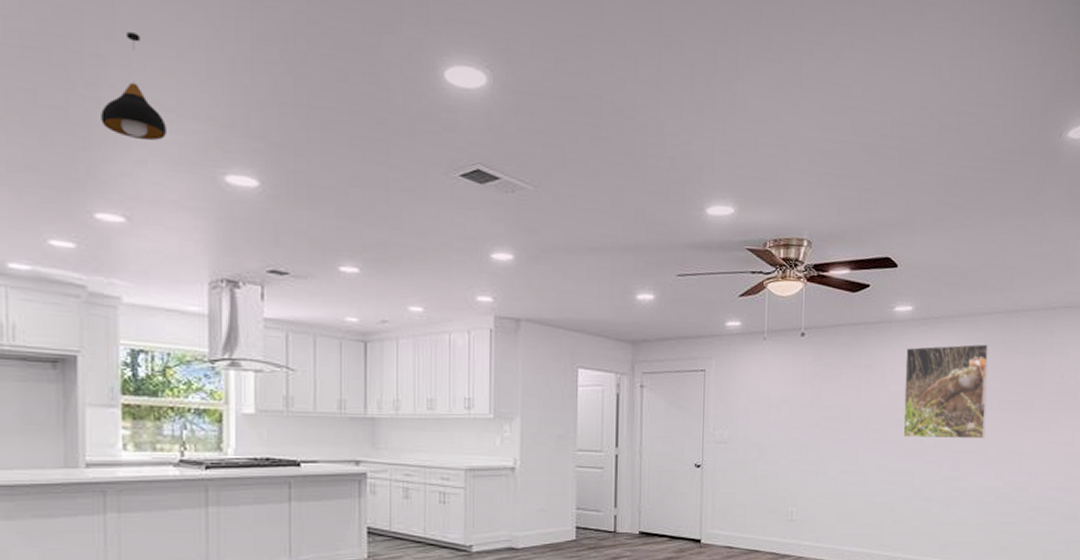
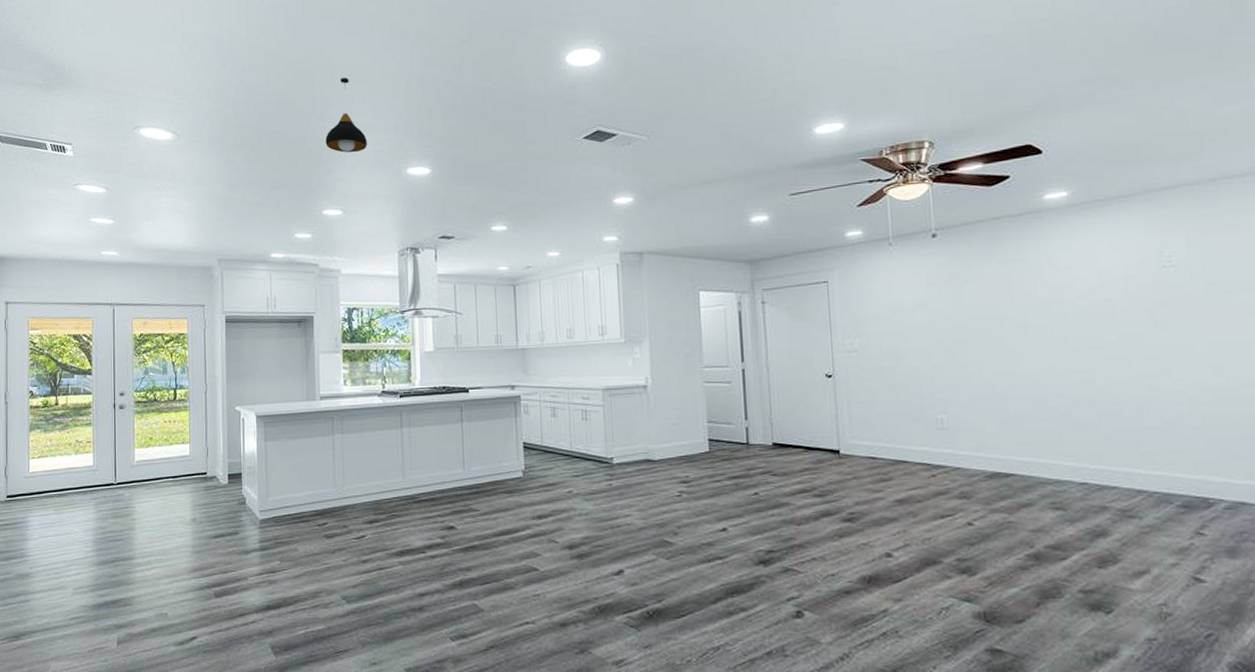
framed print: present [903,344,988,439] -> none [1065,221,1189,333]

